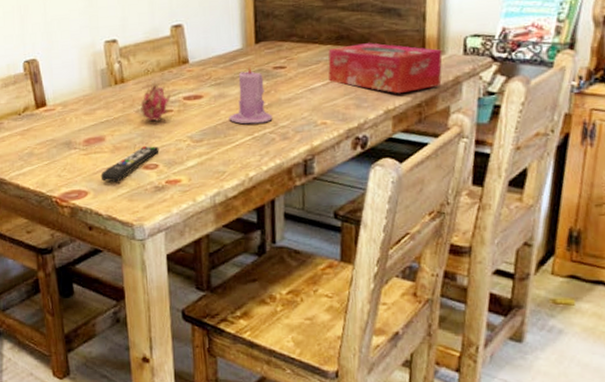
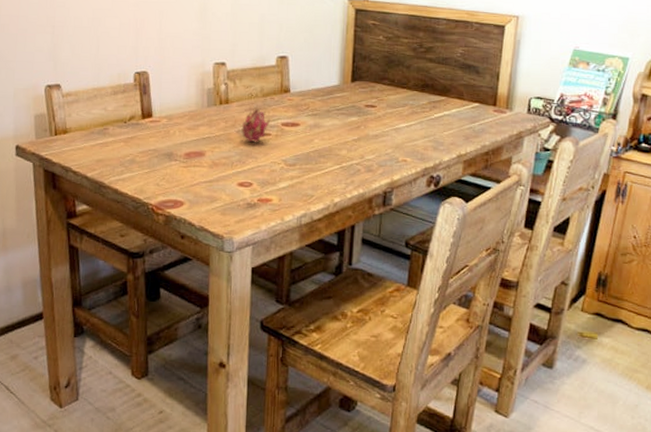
remote control: present [100,146,159,182] -> none [197,165,255,196]
candle: present [229,66,273,124] -> none [321,102,360,155]
tissue box: present [328,43,443,94] -> none [412,93,510,142]

